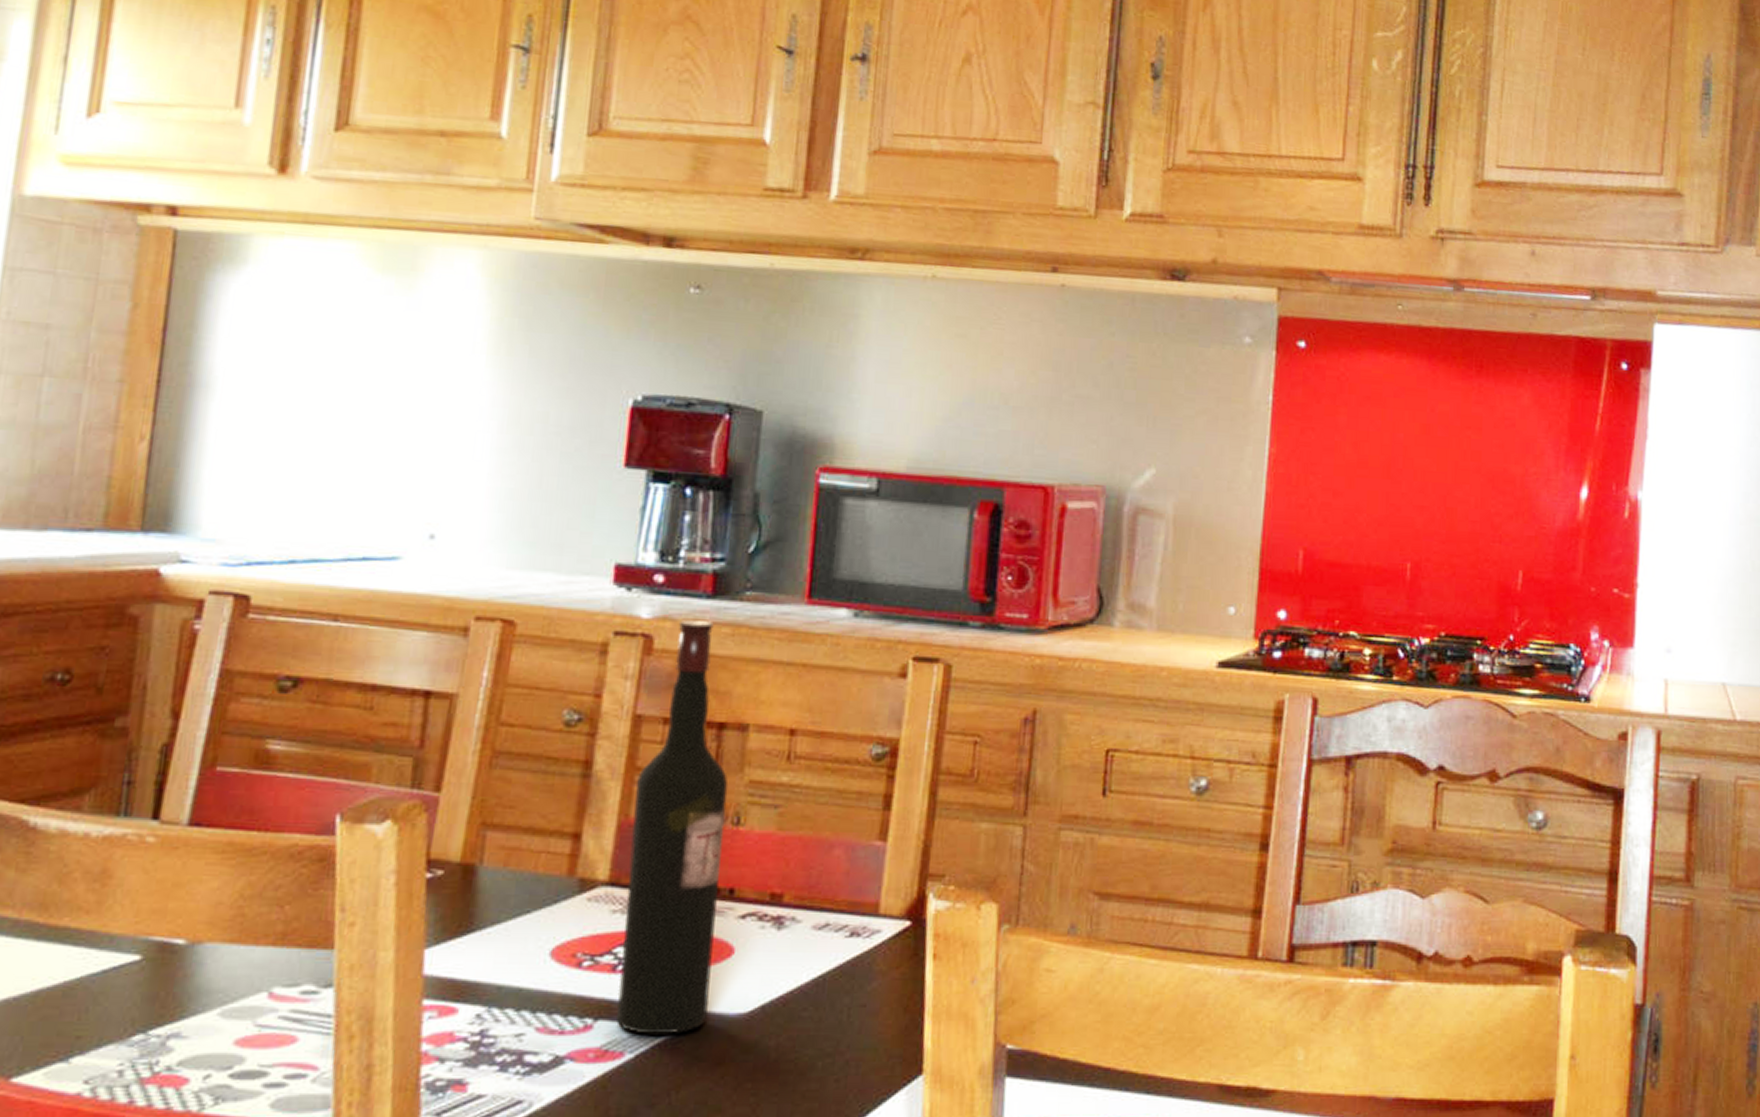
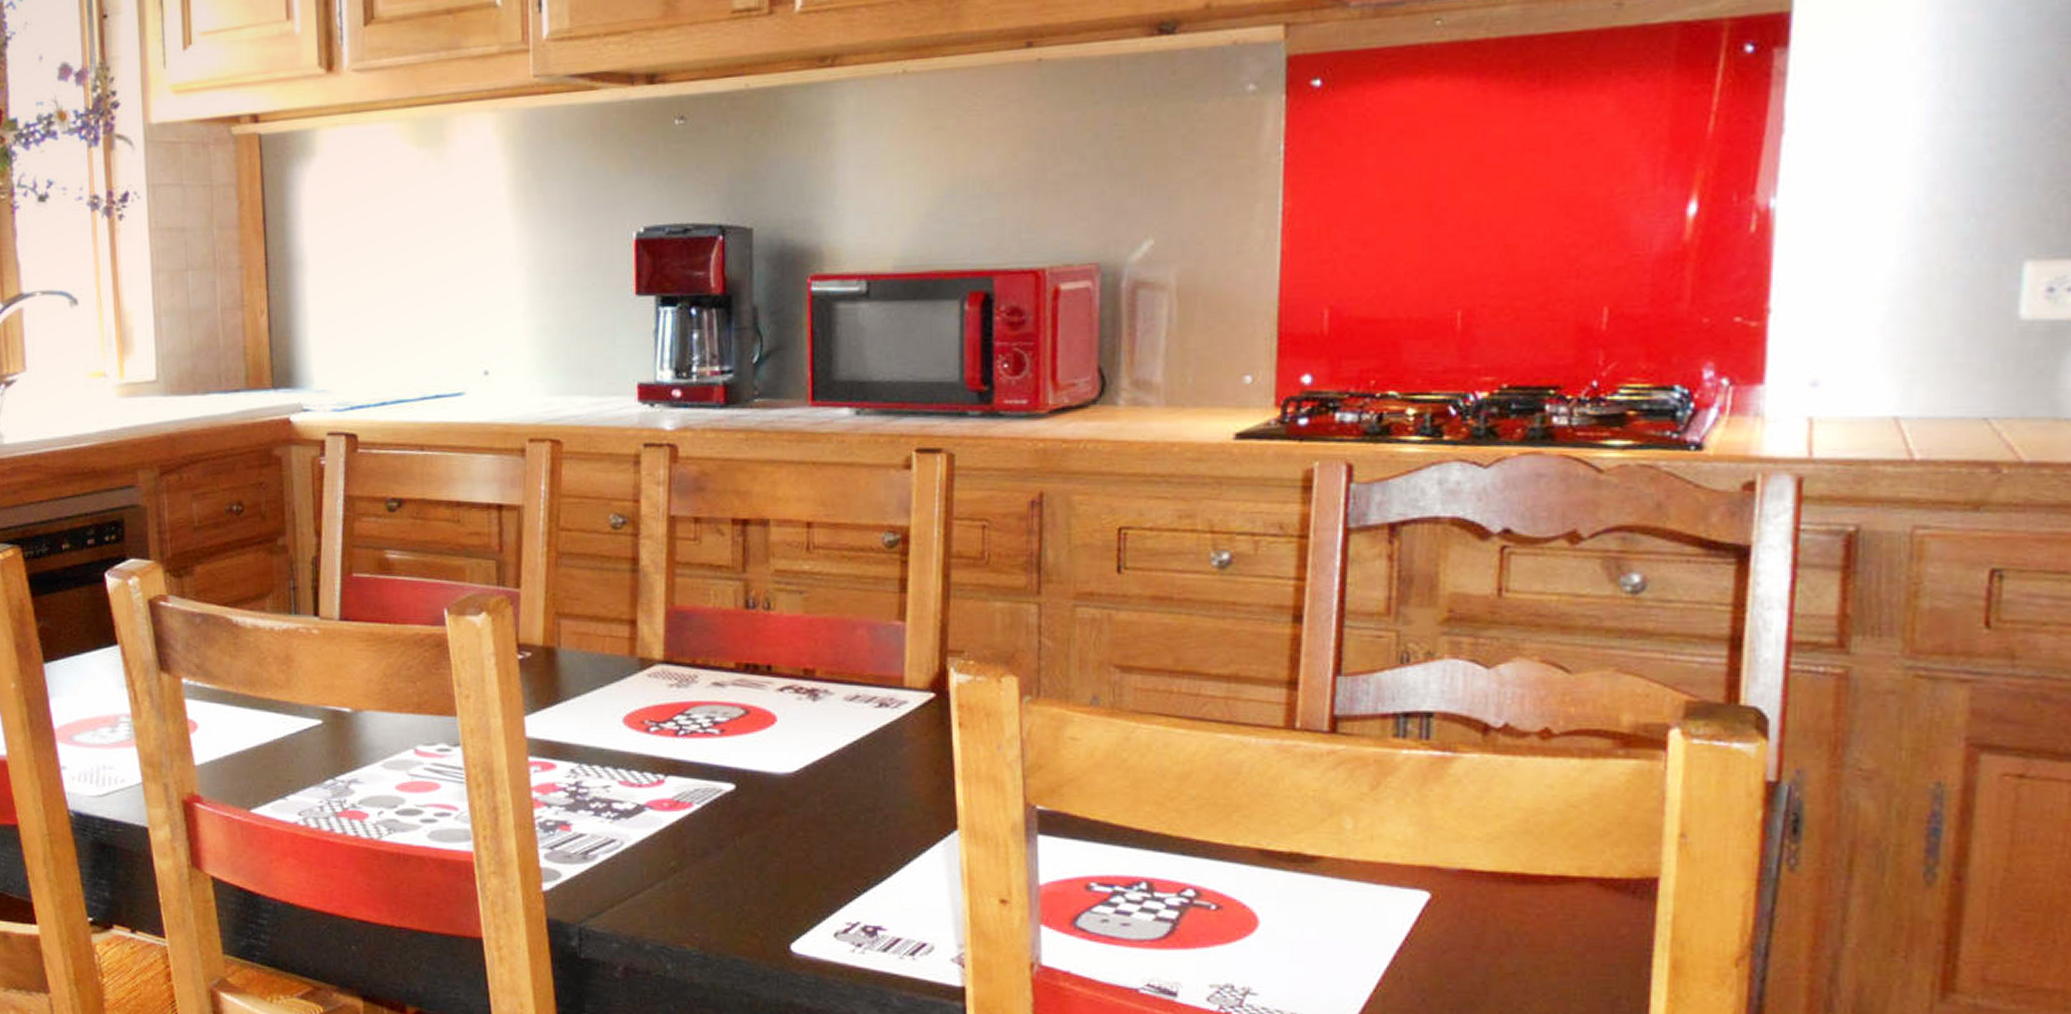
wine bottle: present [616,620,729,1035] -> none [677,429,760,790]

